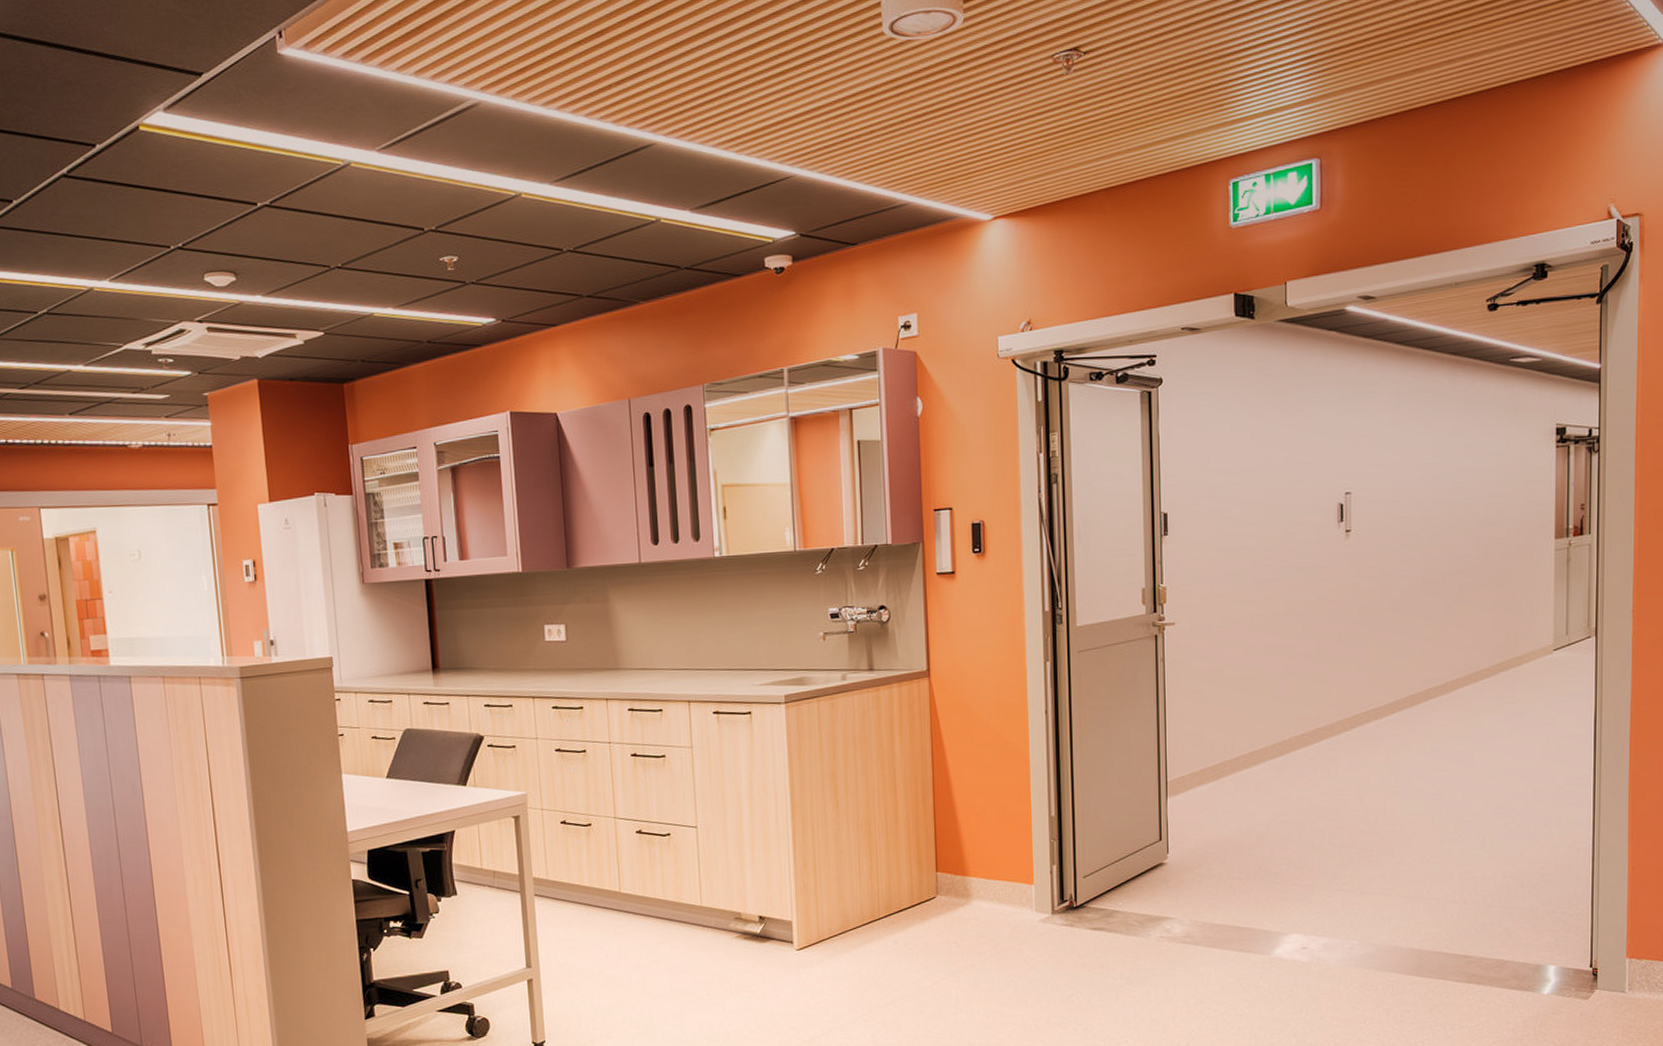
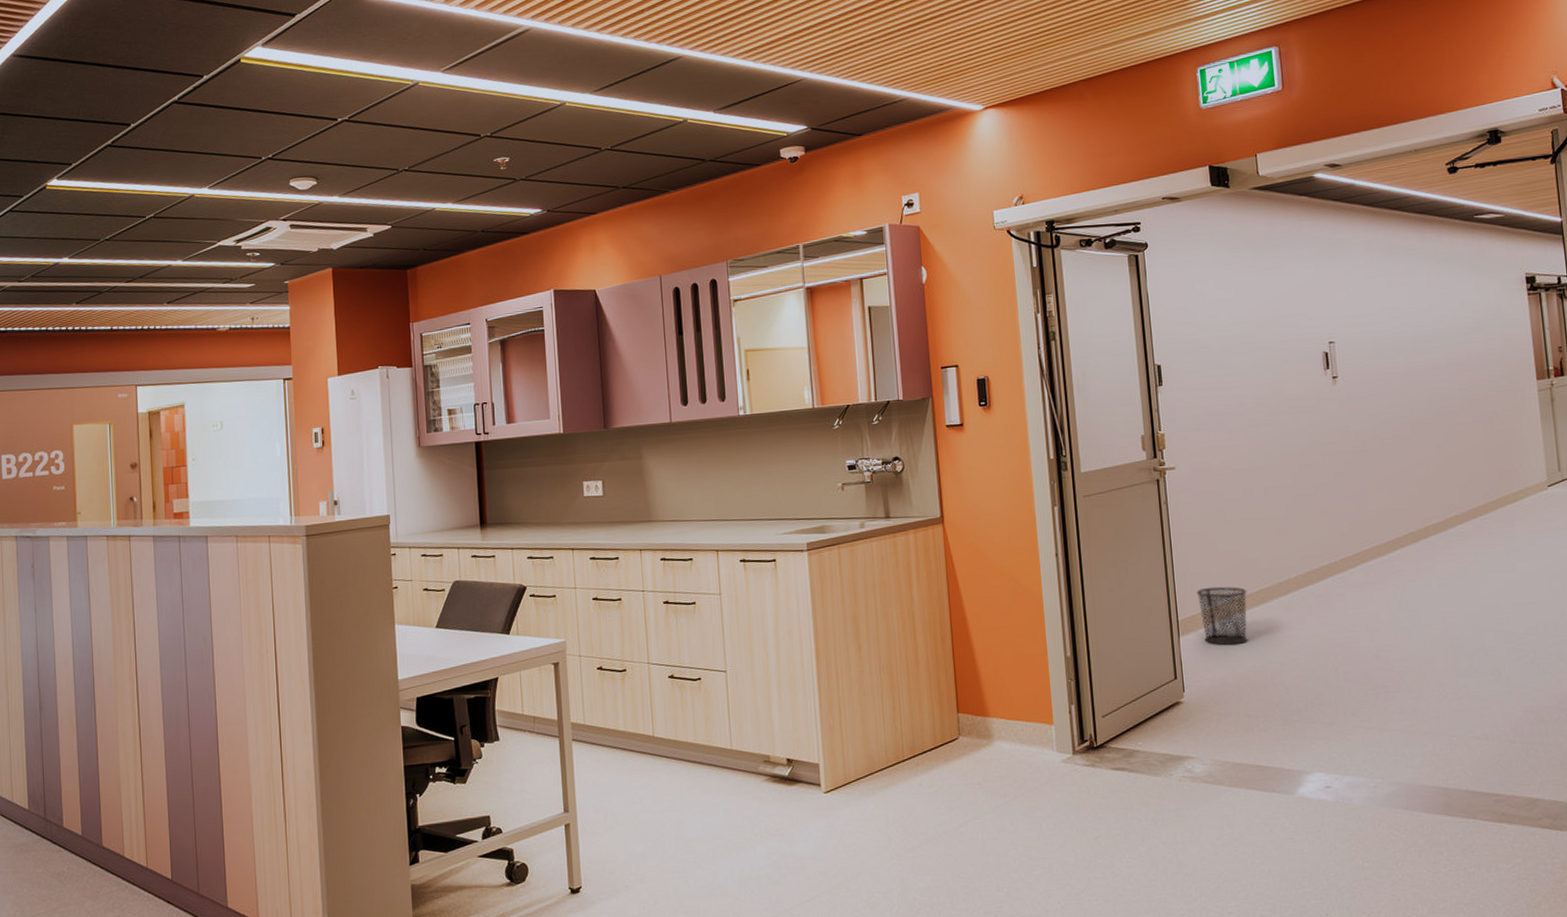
waste bin: none [1188,747,1240,807] -> present [1196,586,1248,646]

